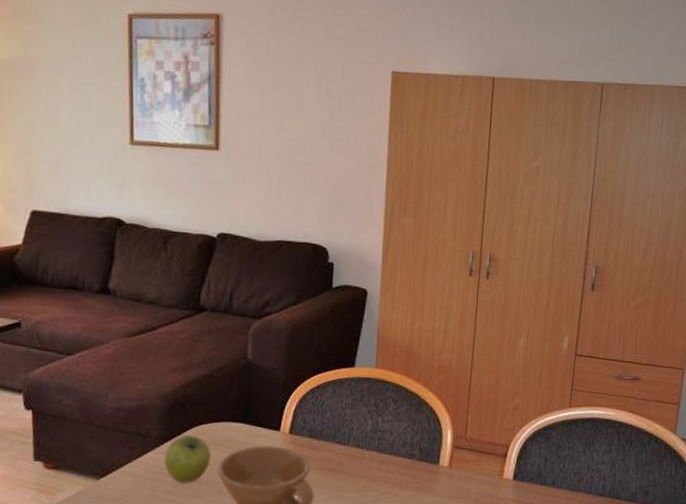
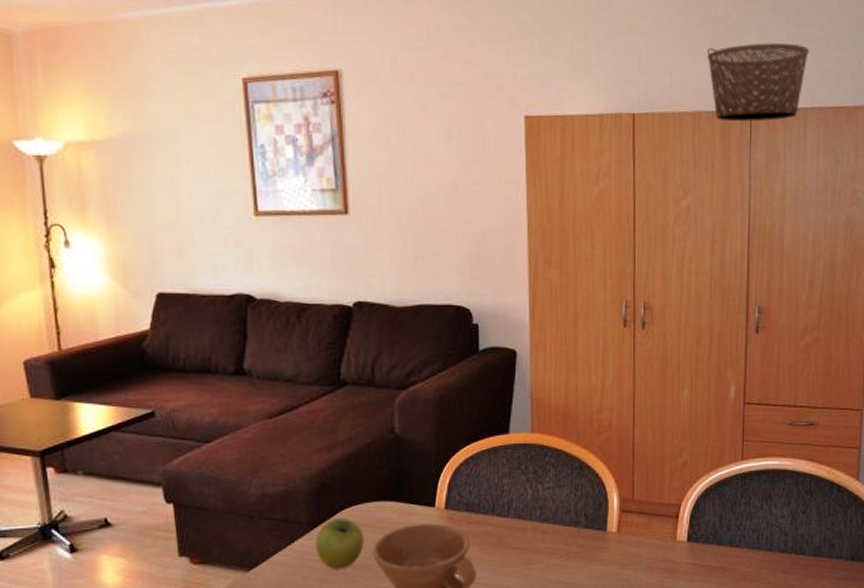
basket: none [565,21,662,94] -> present [706,43,810,122]

